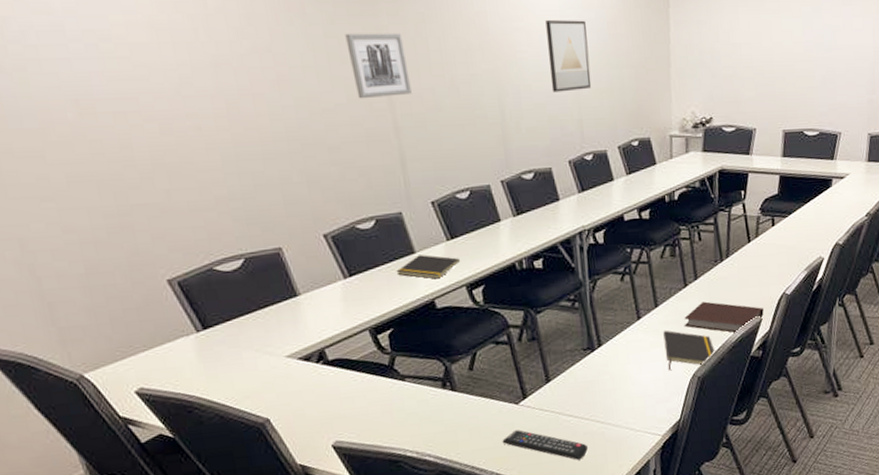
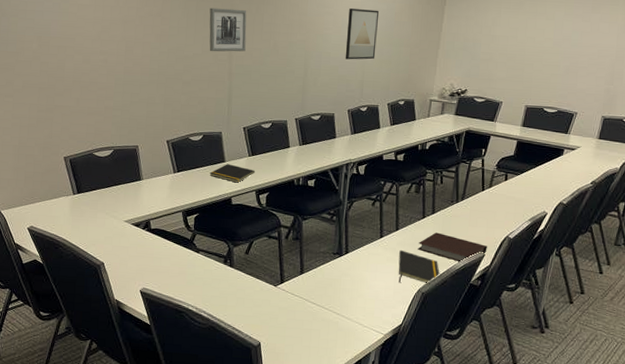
remote control: present [502,430,588,460] -> none [259,306,323,340]

